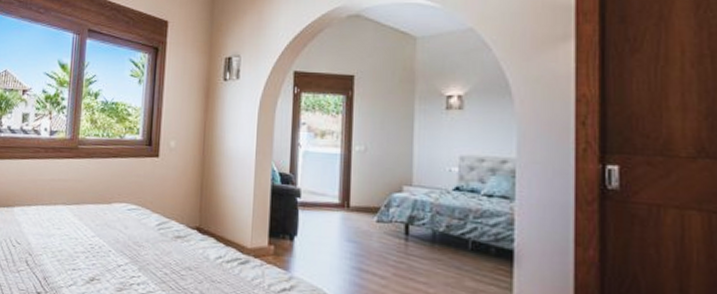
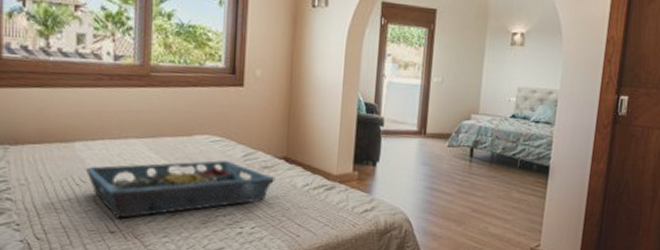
serving tray: none [20,228,188,280] -> present [85,160,276,218]

